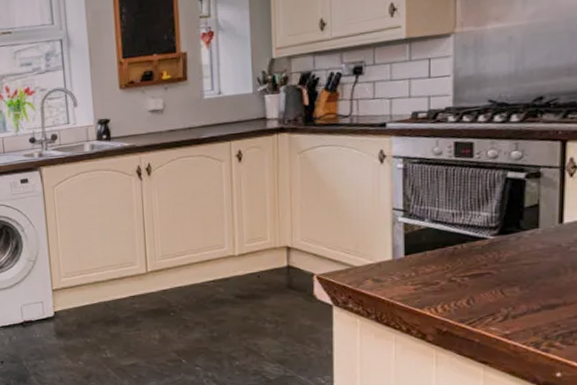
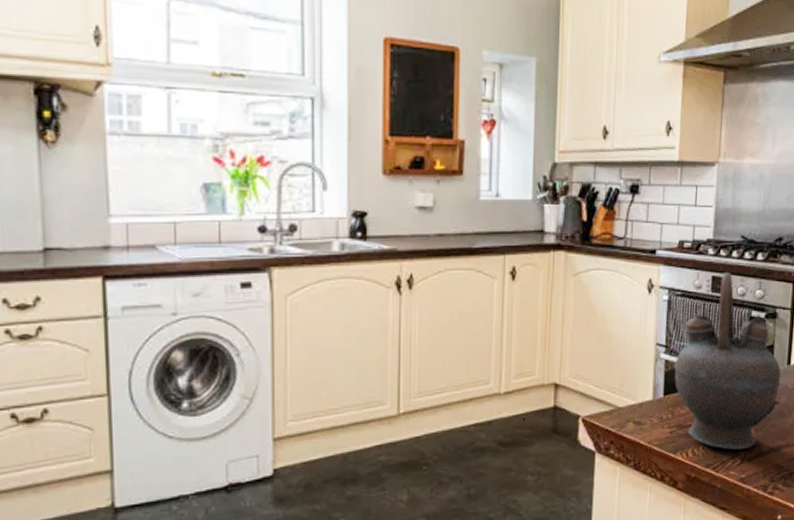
teapot: none [415,137,552,308] -> present [674,273,781,450]

